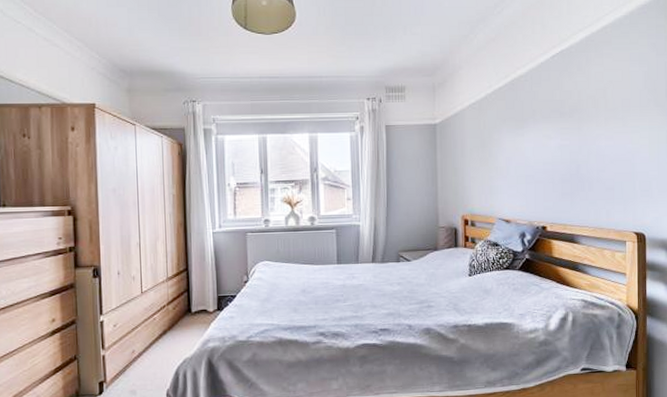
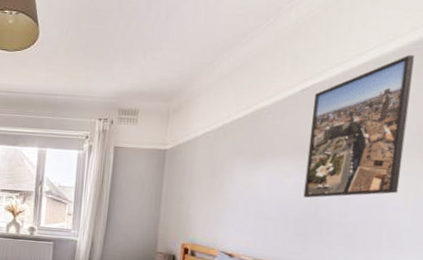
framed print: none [563,17,644,158] -> present [303,54,414,198]

